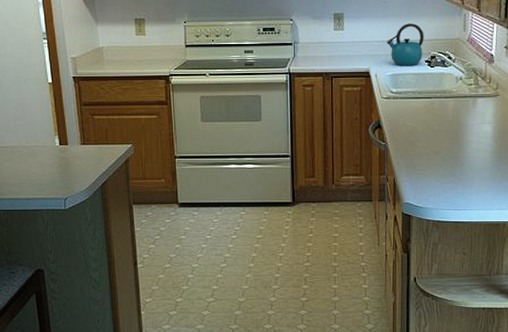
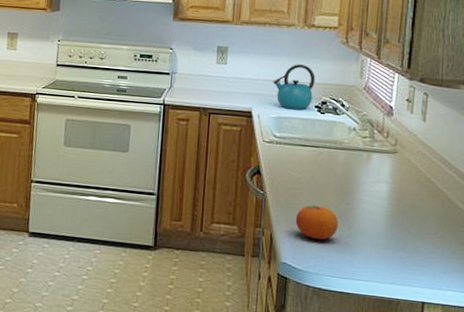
fruit: none [414,150,451,179] -> present [295,205,339,240]

